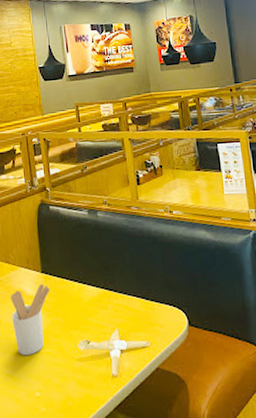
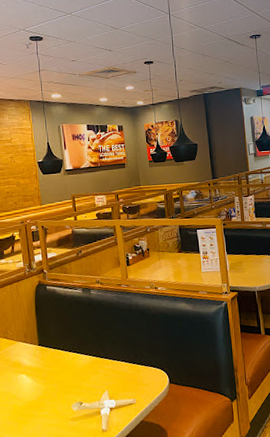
utensil holder: present [11,283,50,356] -> none [9,355,46,420]

